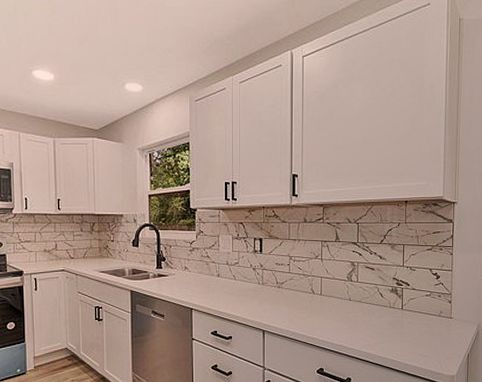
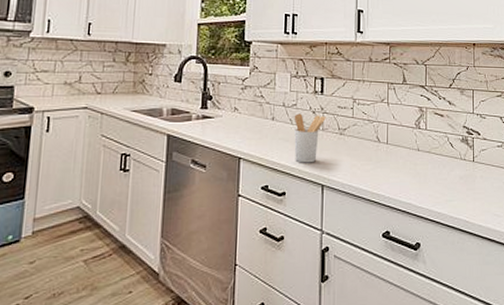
utensil holder: none [237,270,265,312] -> present [294,113,326,163]

